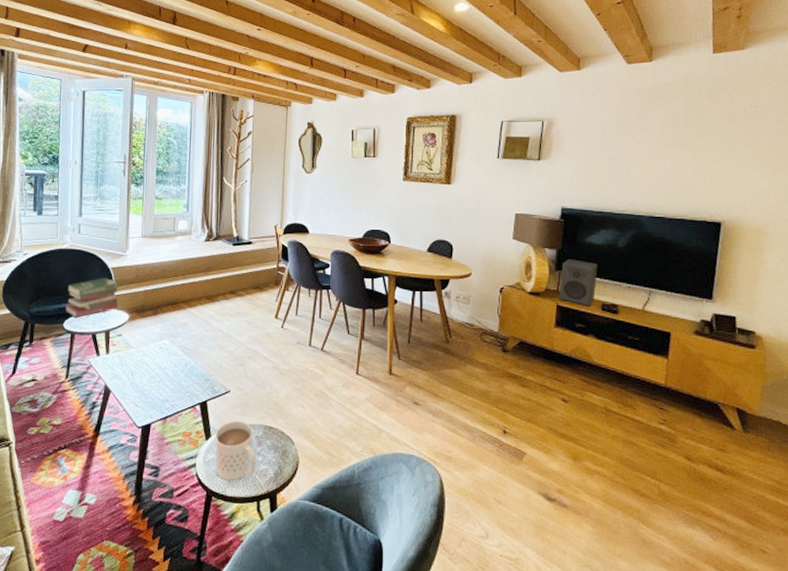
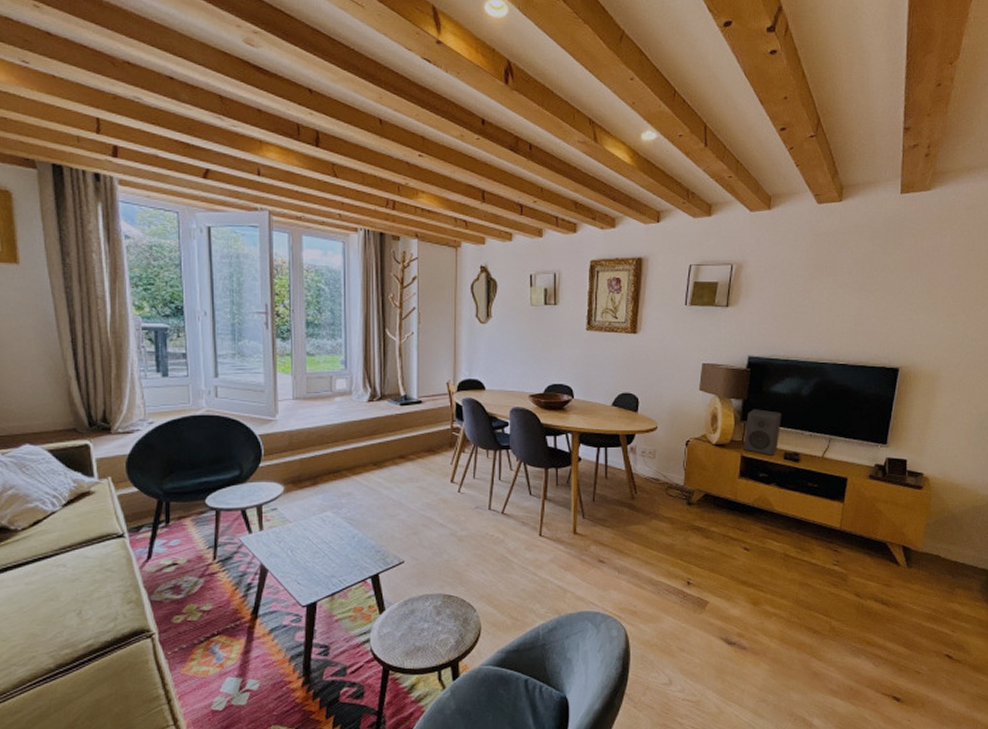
books: present [65,277,119,319] -> none [207,445,269,494]
mug: present [214,420,257,481] -> none [389,591,436,653]

